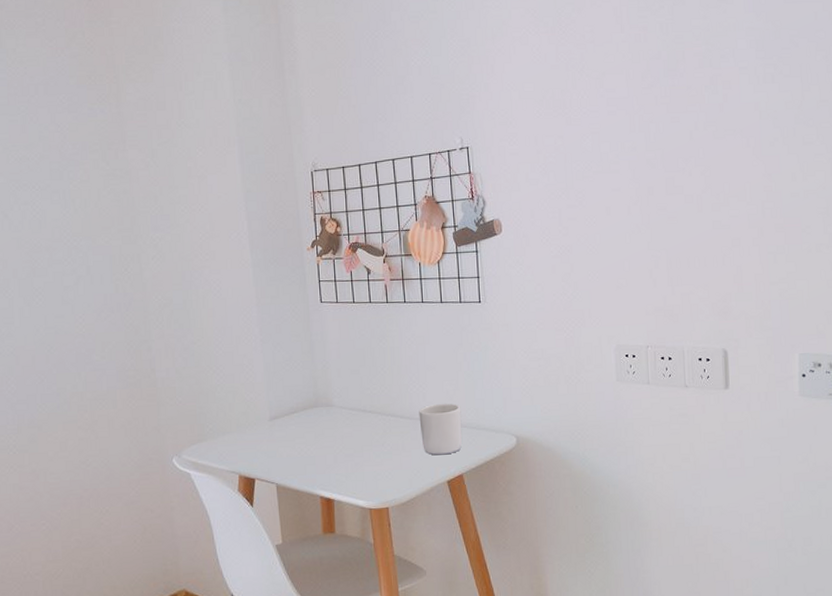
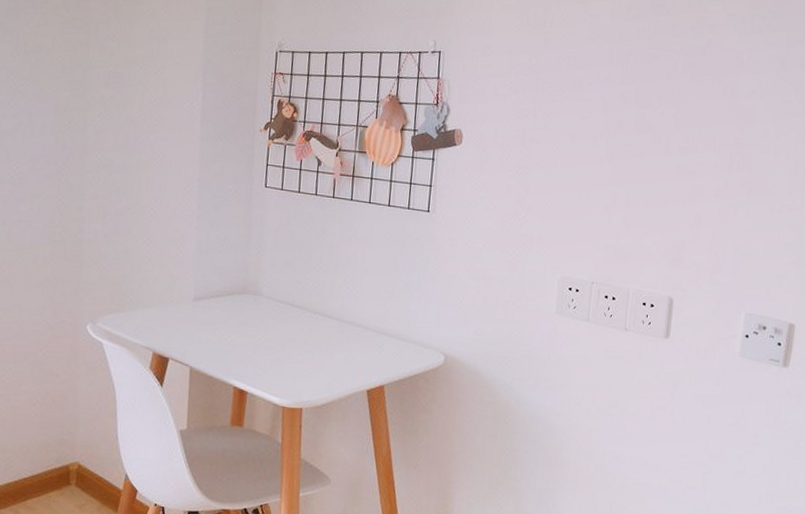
mug: present [419,403,463,456] -> none [347,309,393,363]

